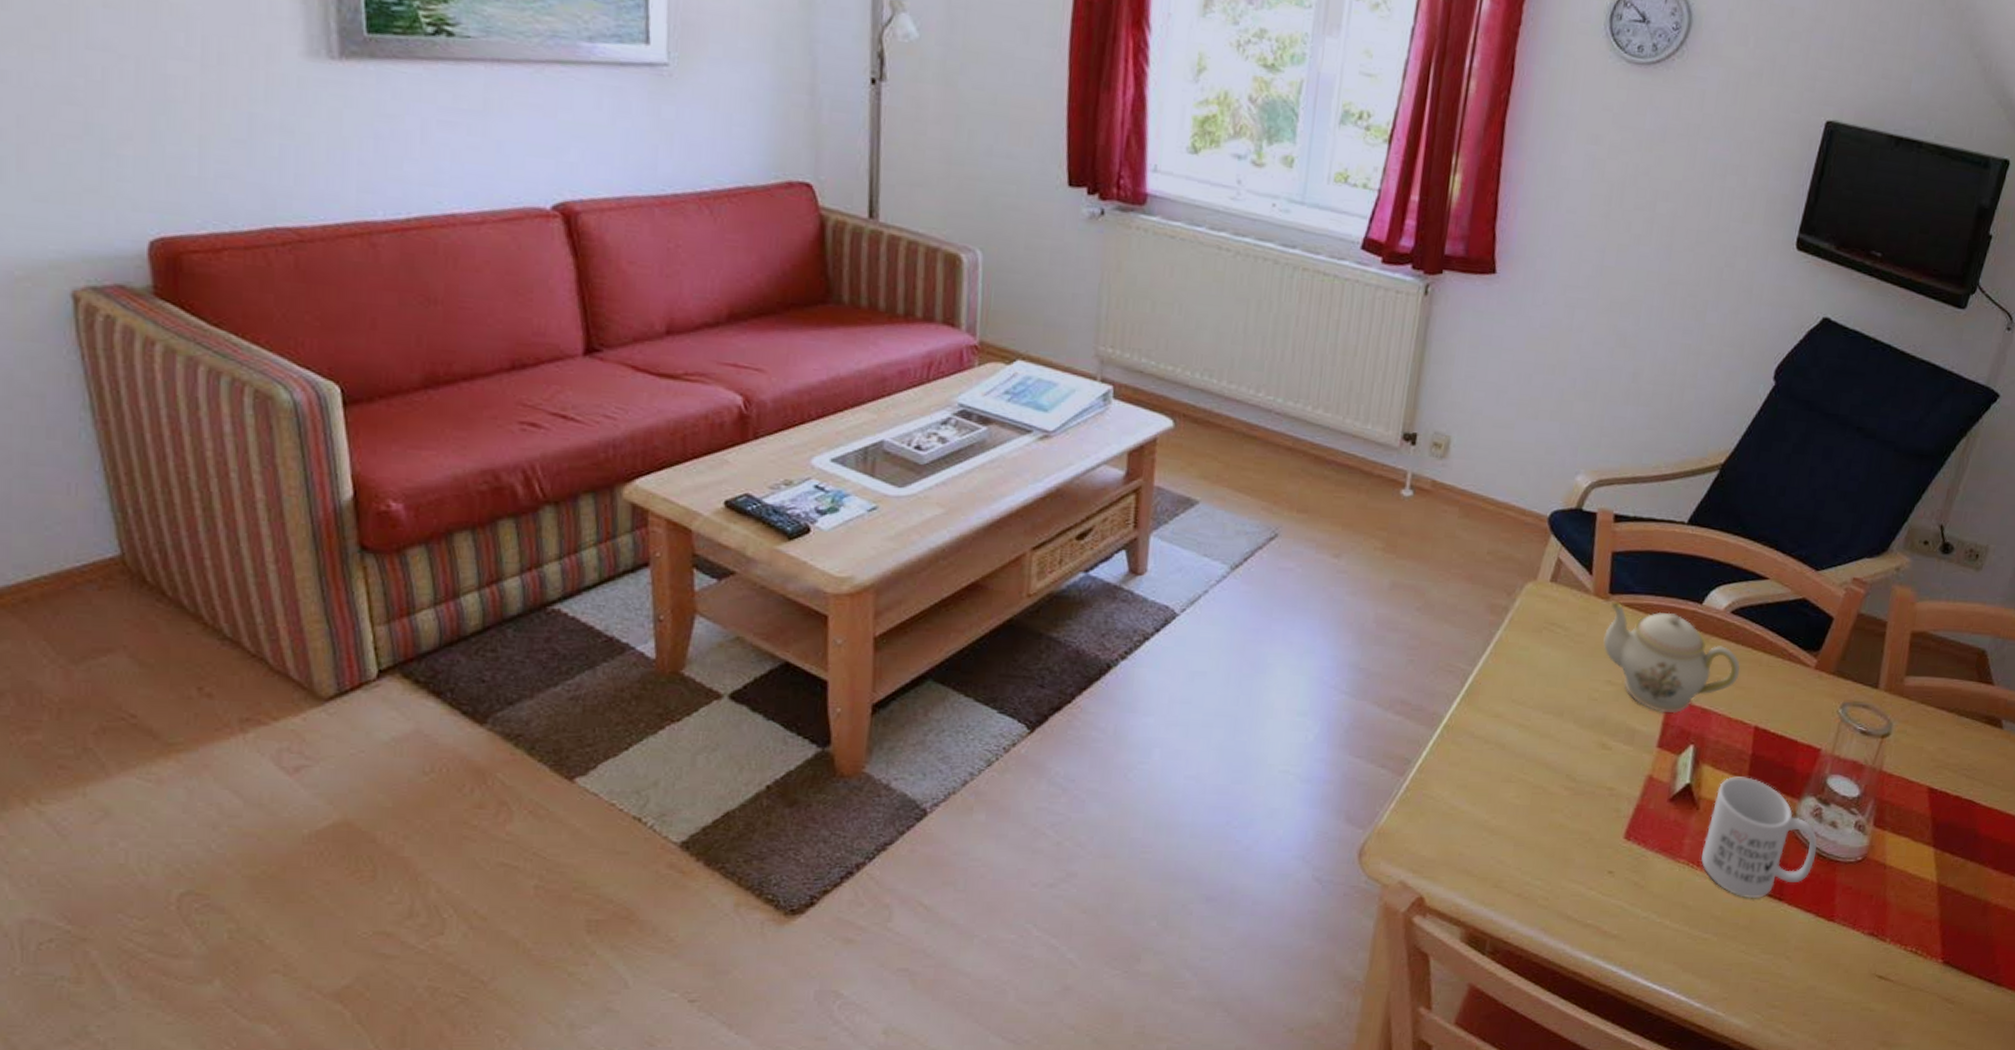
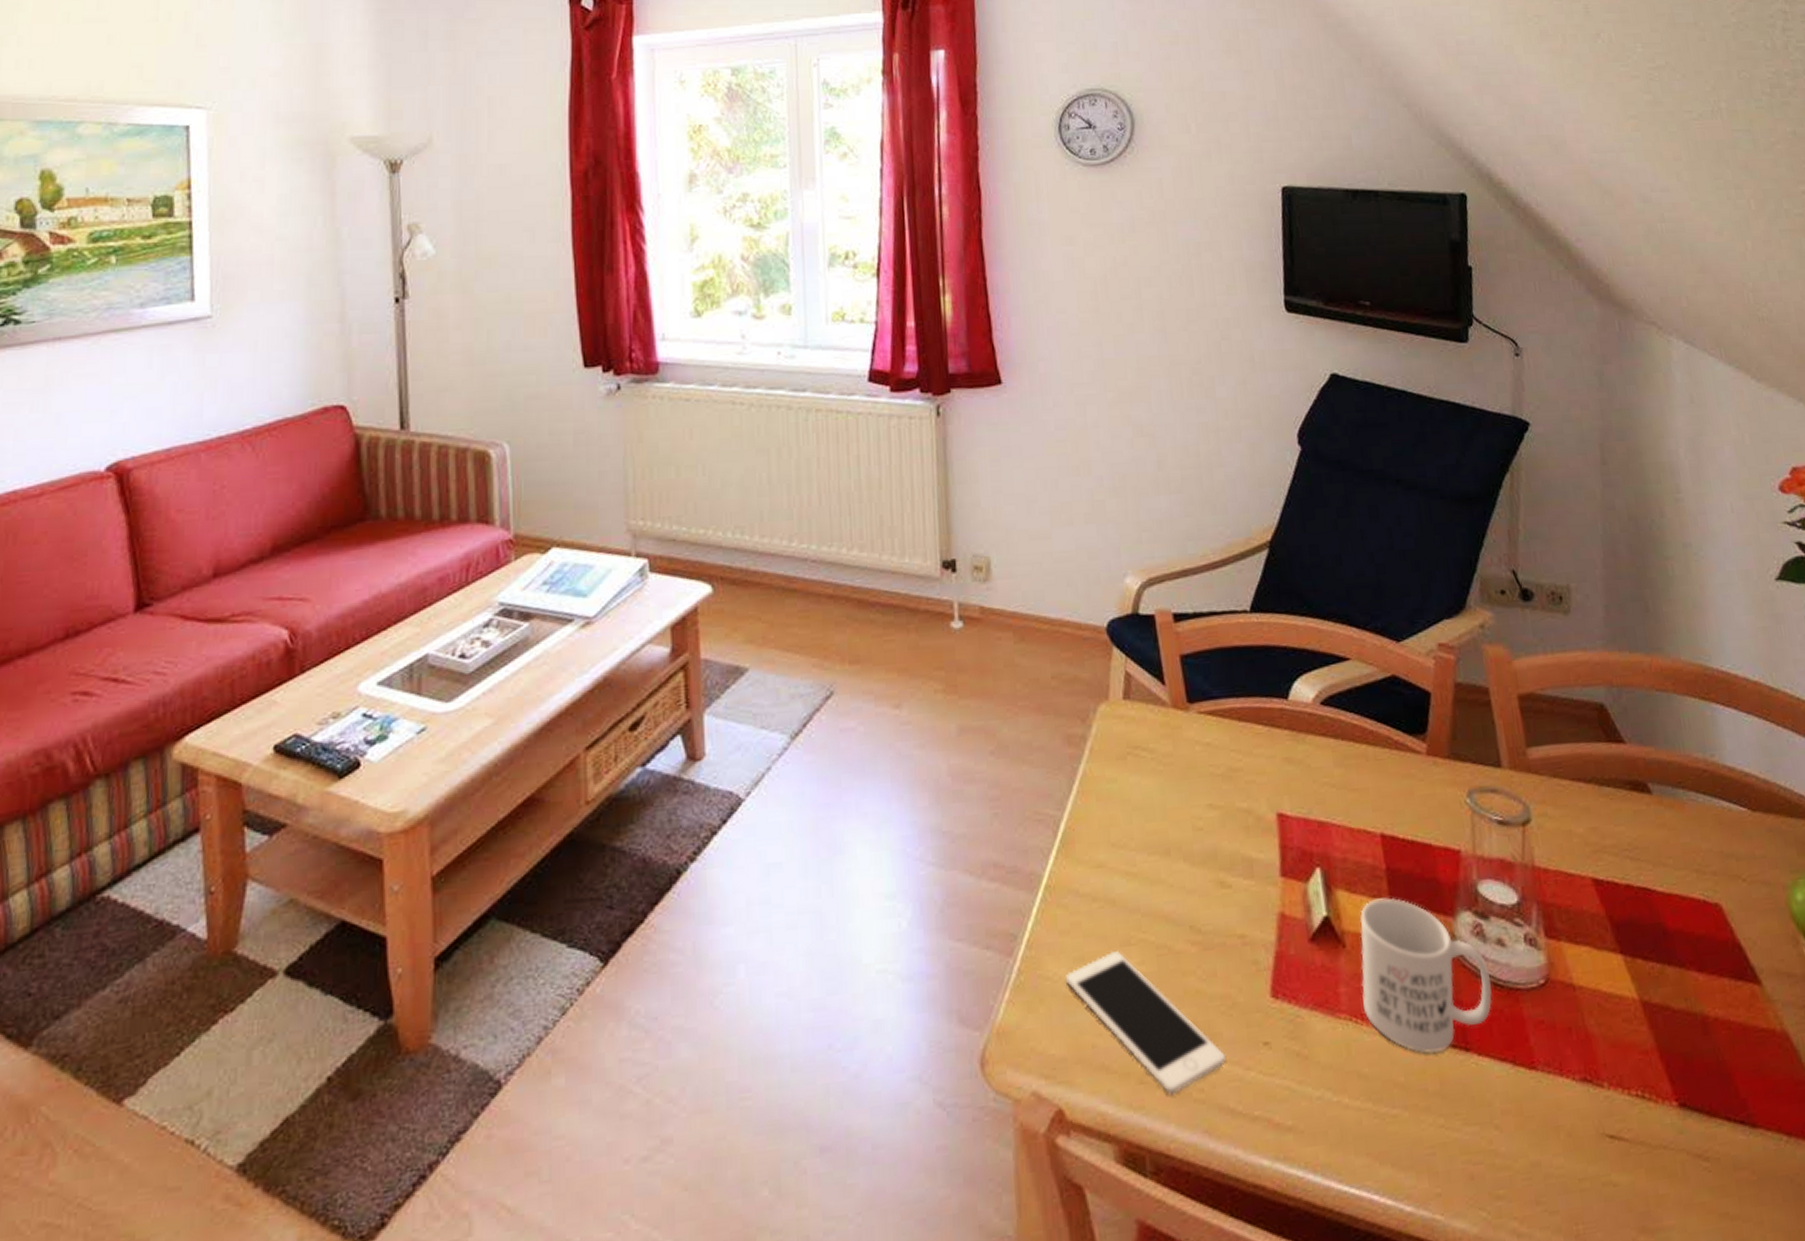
cell phone: none [1446,785,1574,899] -> present [1065,951,1227,1095]
teapot: present [1603,602,1740,714] -> none [1191,711,1348,833]

